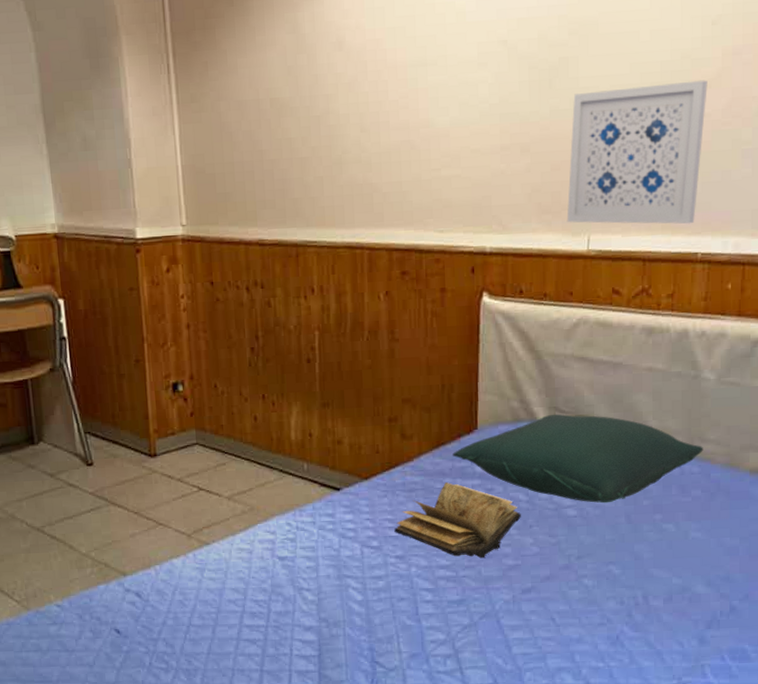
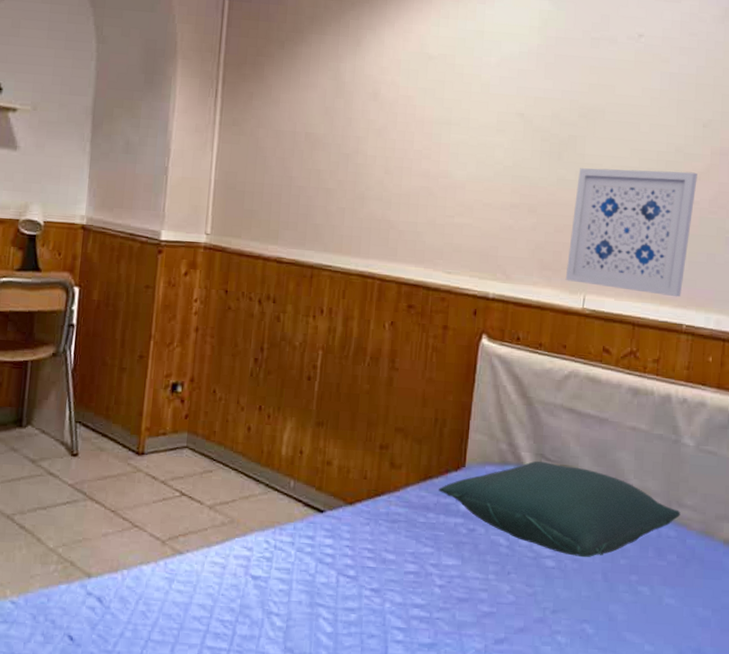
book: present [394,482,521,559] -> none [373,517,500,602]

